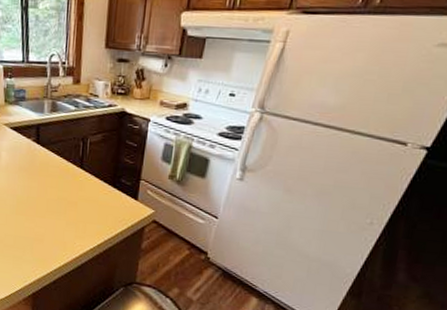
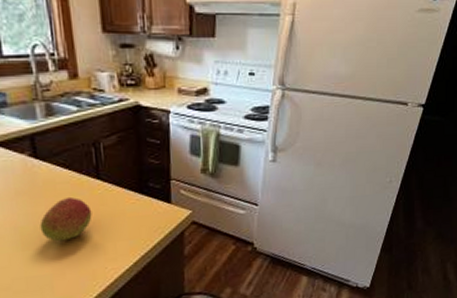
fruit: none [31,178,72,214] -> present [39,196,92,242]

